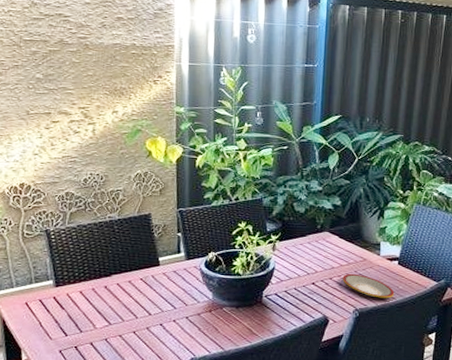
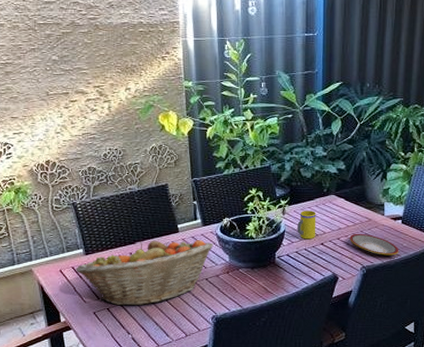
fruit basket: none [43,274,197,344] -> present [76,240,214,305]
mug: none [287,247,308,278] -> present [297,210,316,240]

